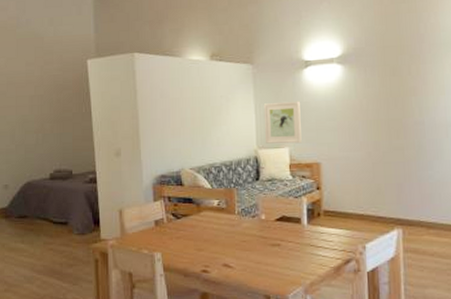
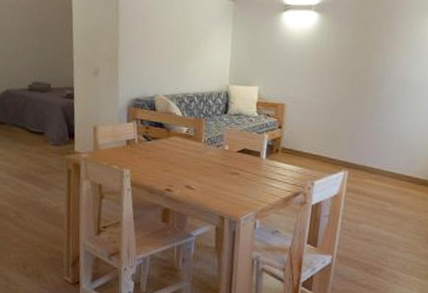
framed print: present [263,101,302,144] -> none [237,41,275,84]

